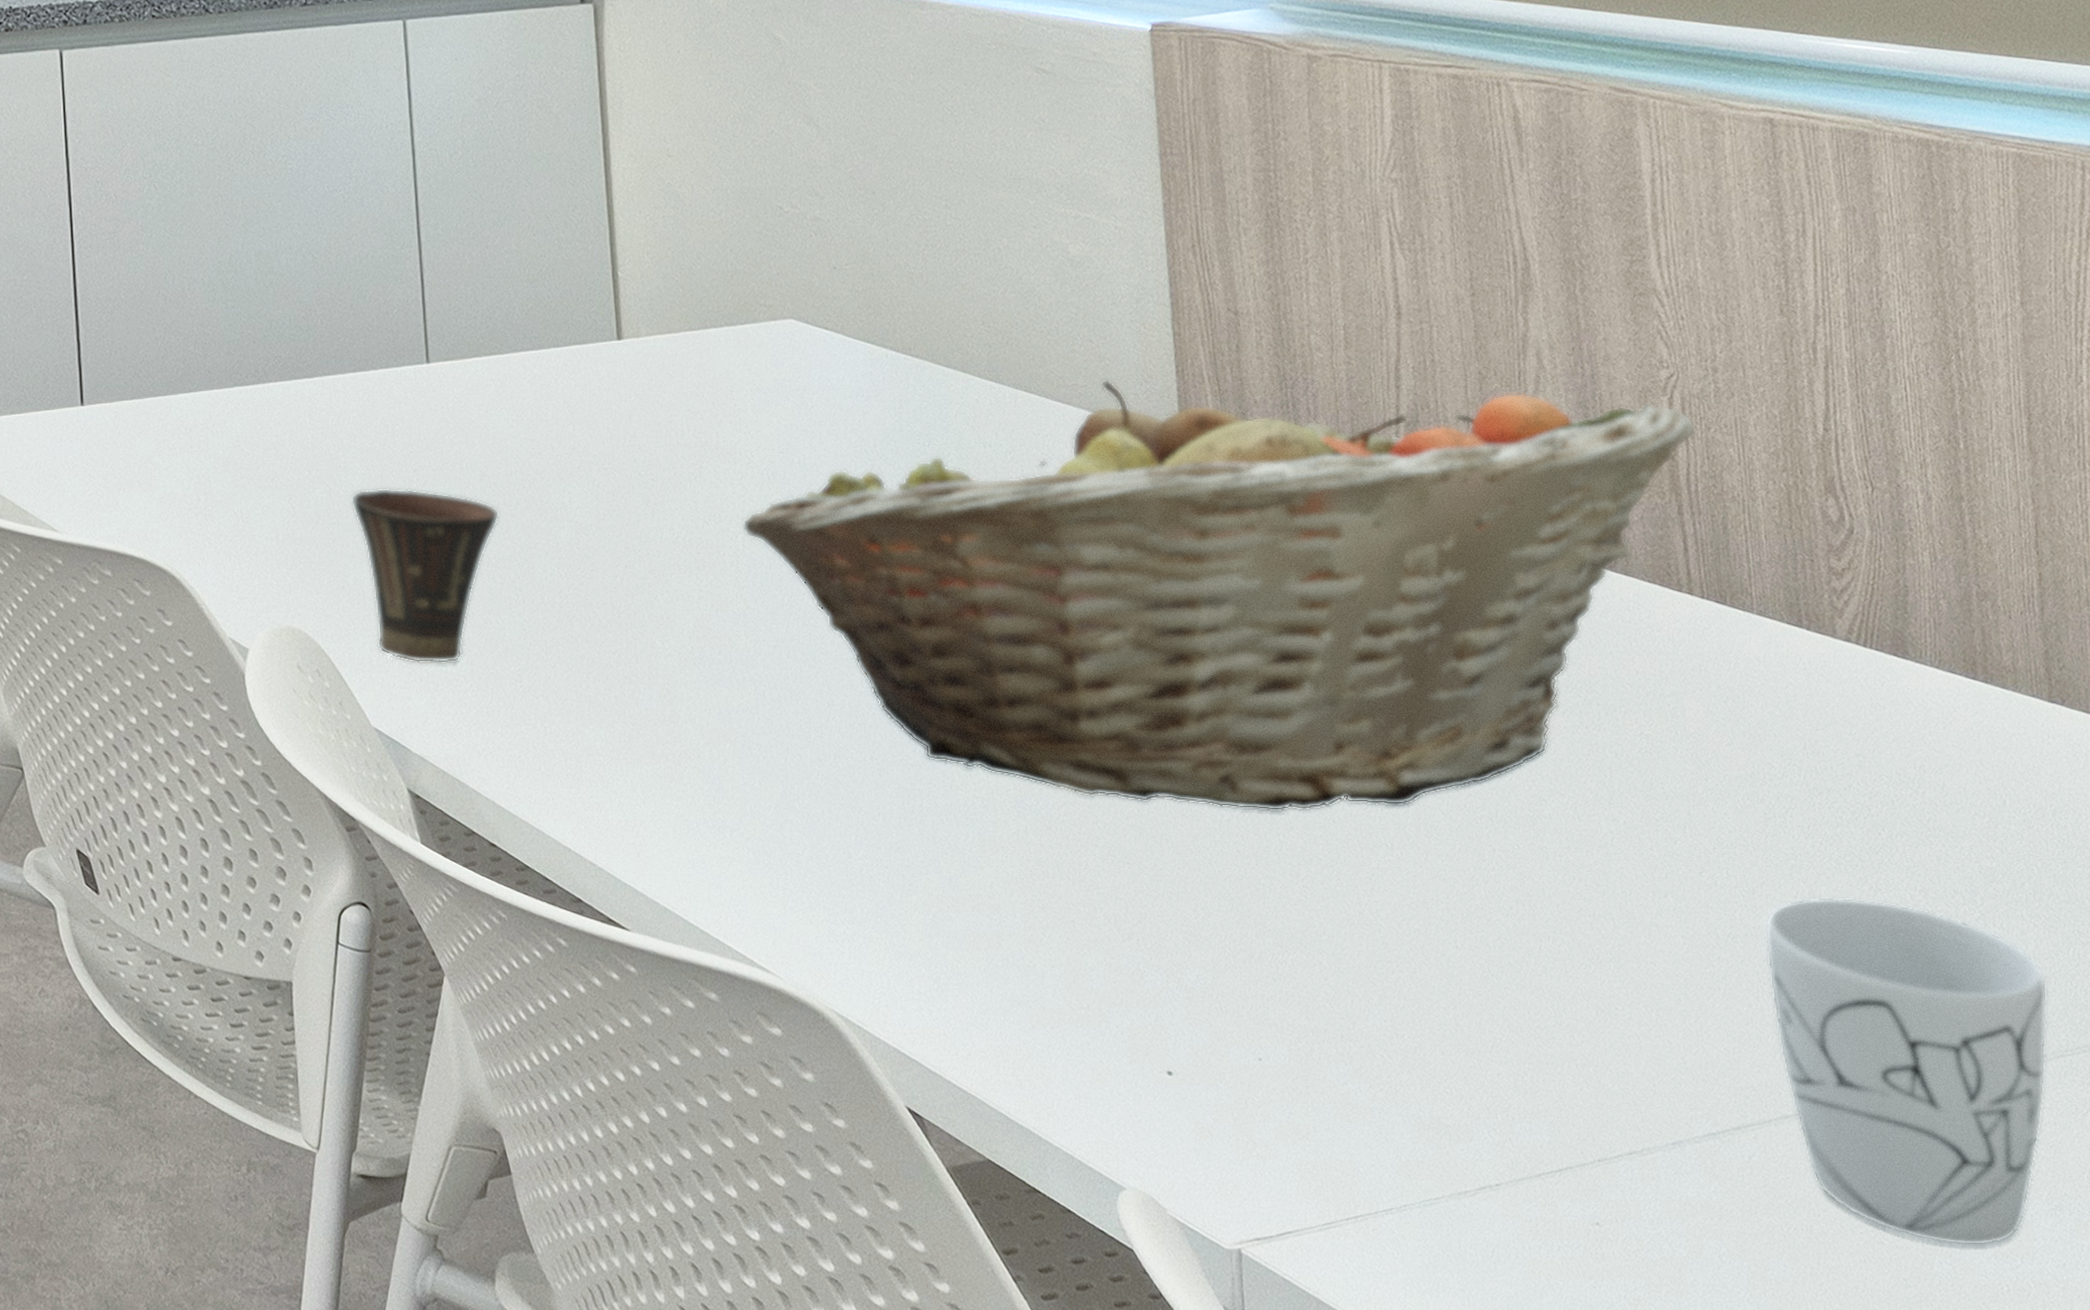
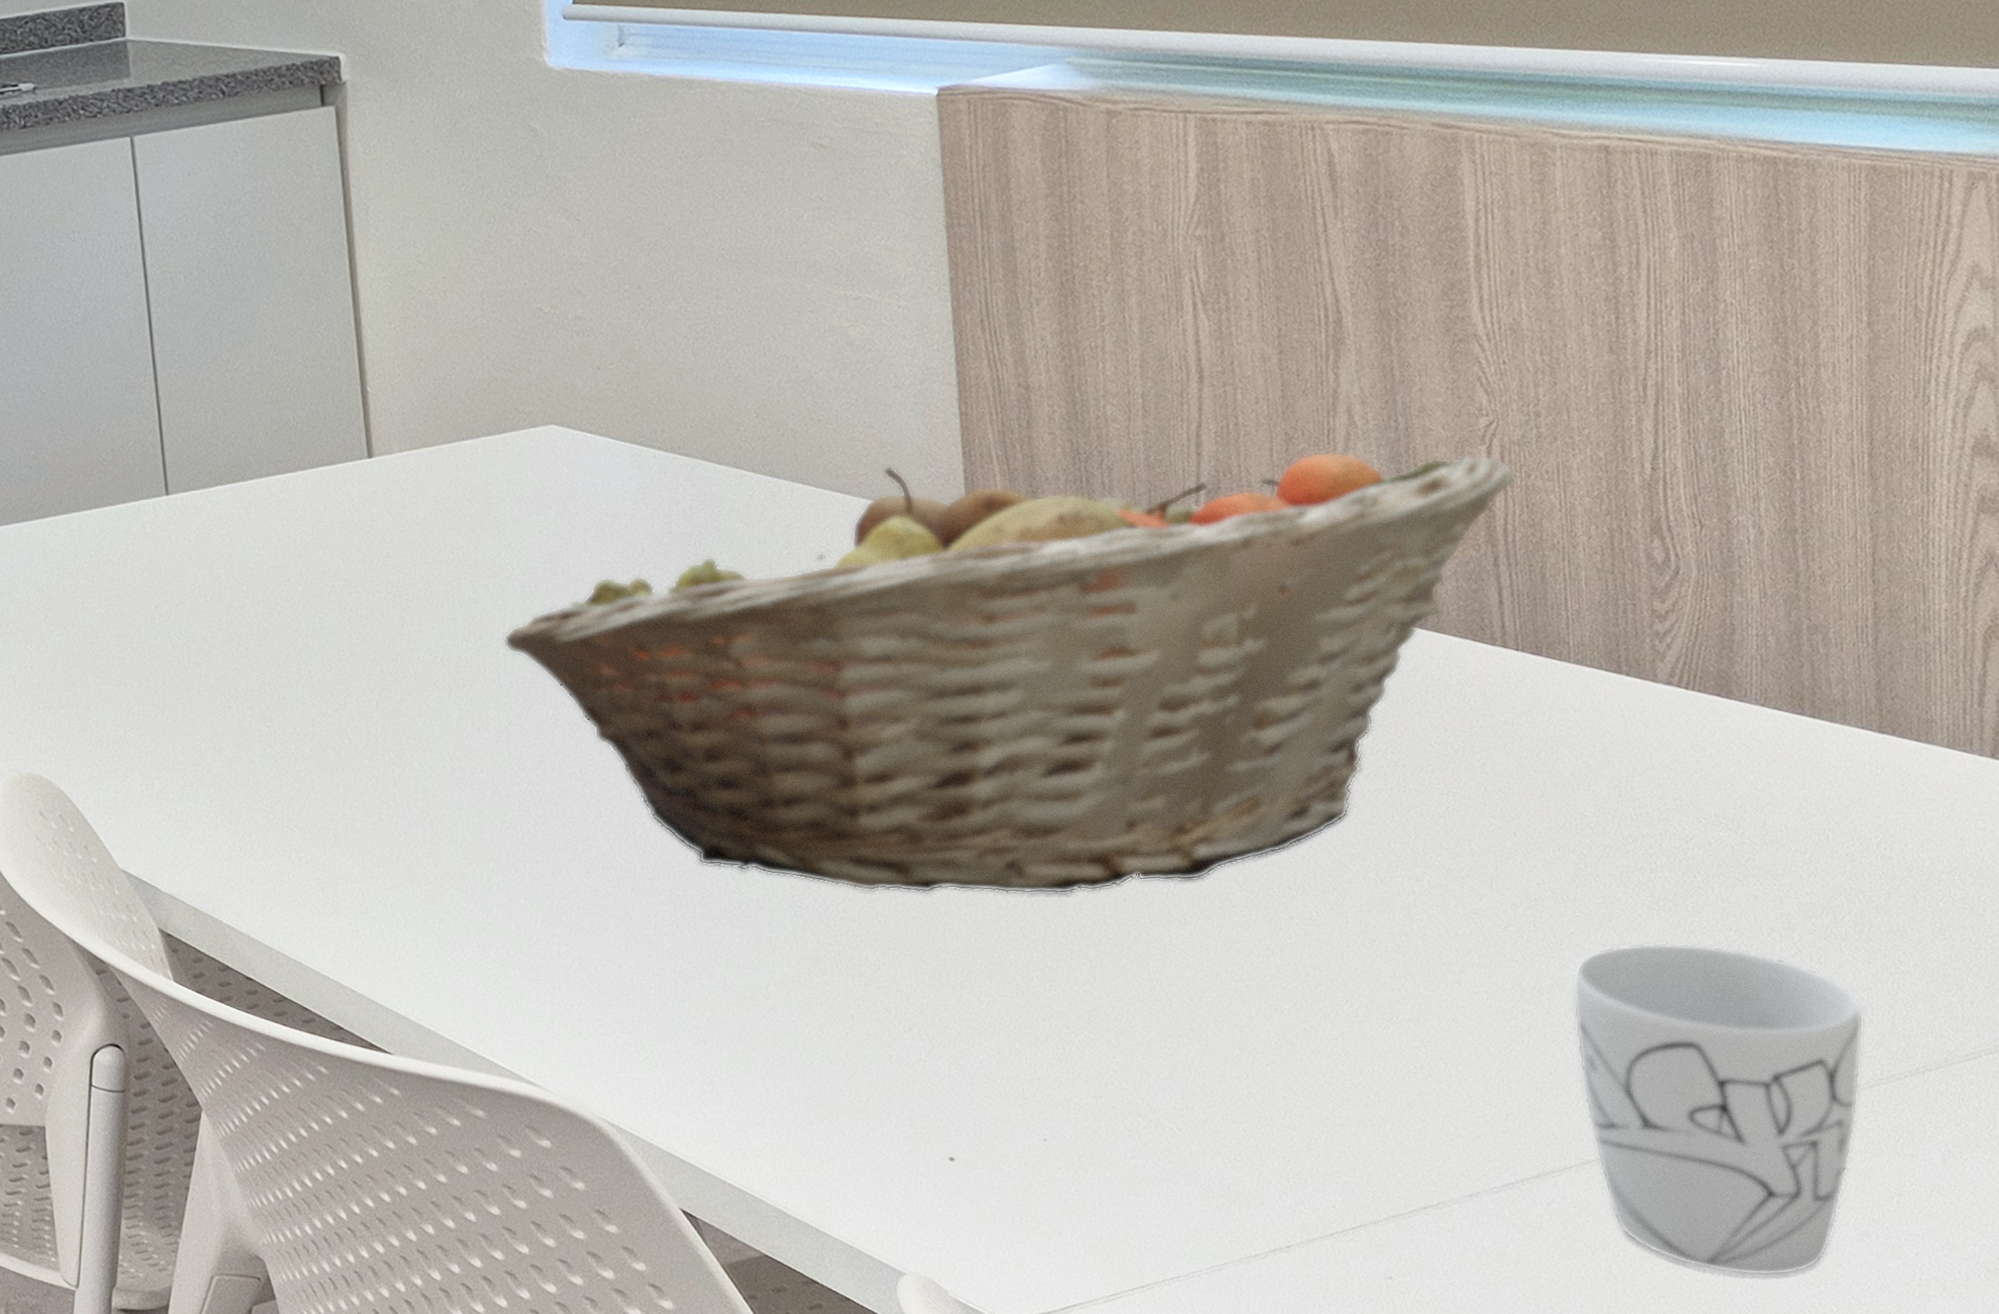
cup: present [350,488,500,663] -> none [90,625,248,802]

